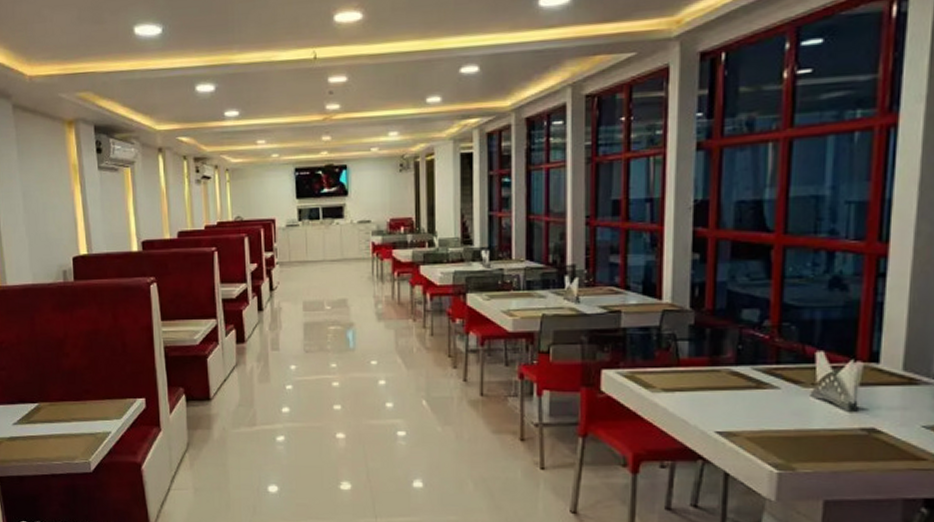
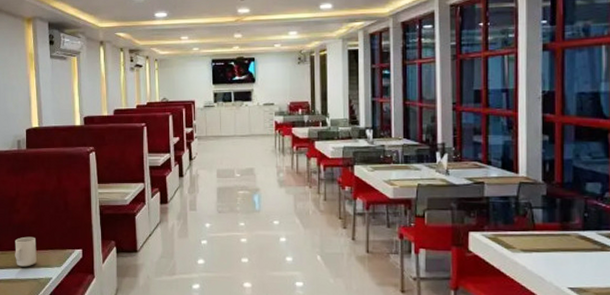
cup: none [65,384,93,420] -> present [15,236,38,267]

